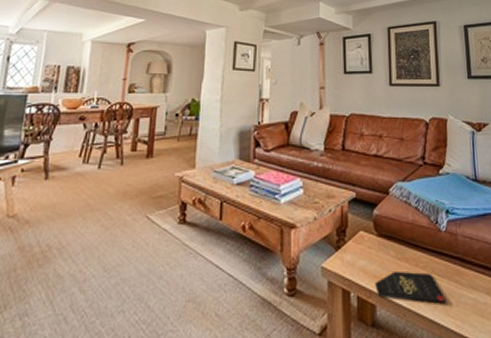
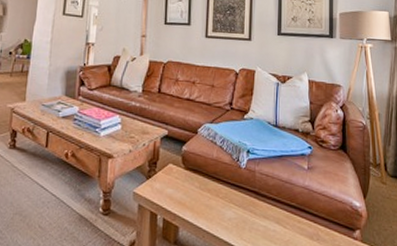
playing card: present [375,271,447,302] -> none [179,199,241,228]

